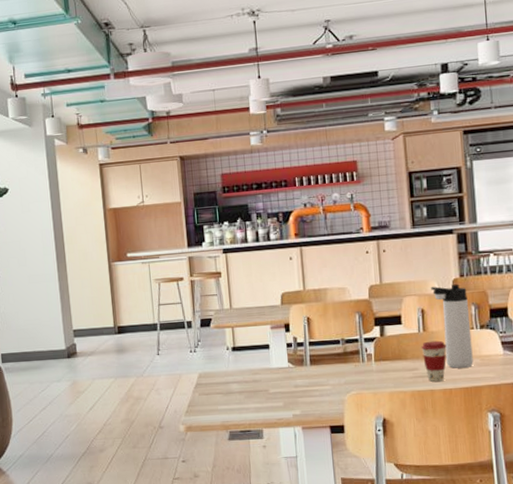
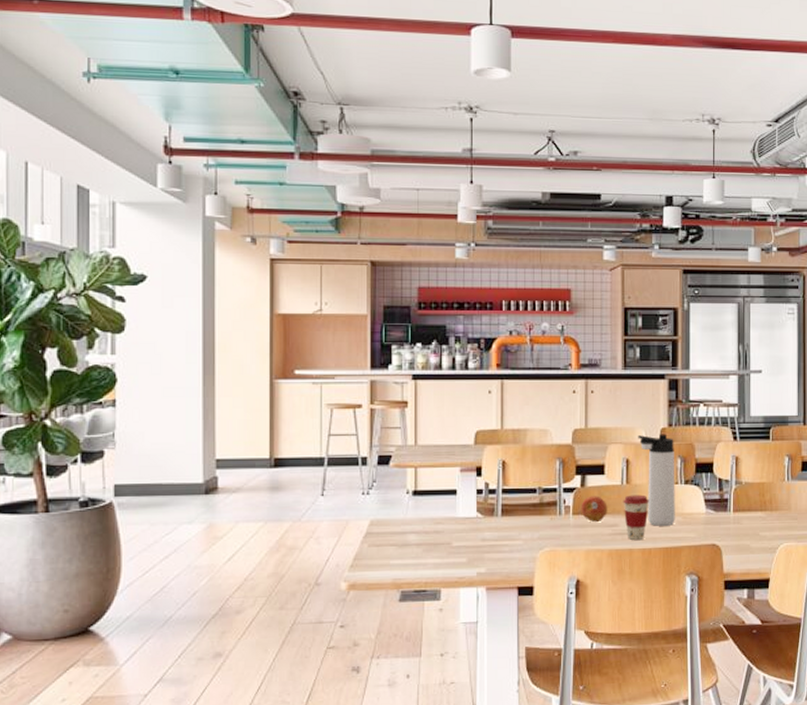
fruit: none [382,343,407,368] -> present [581,496,608,523]

